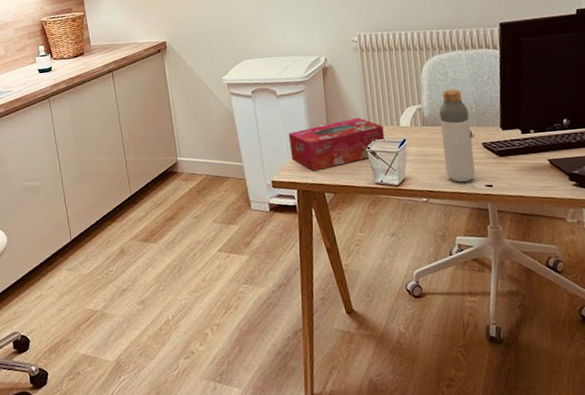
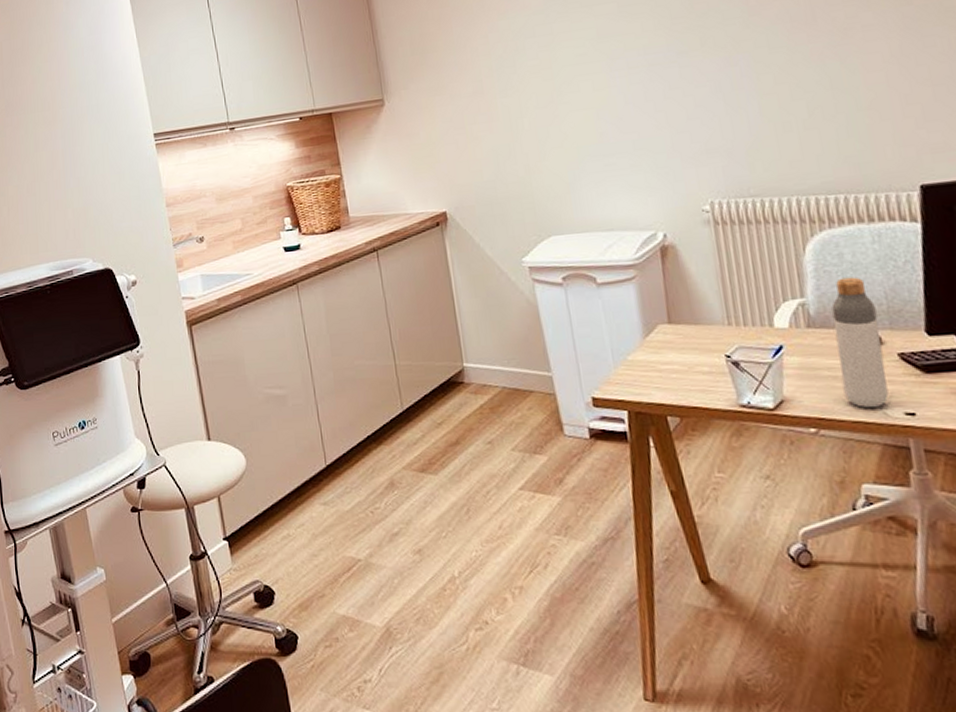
tissue box: present [288,117,385,172] -> none [613,314,753,387]

